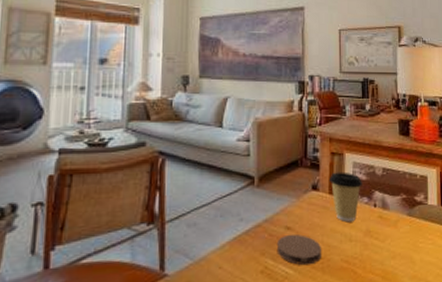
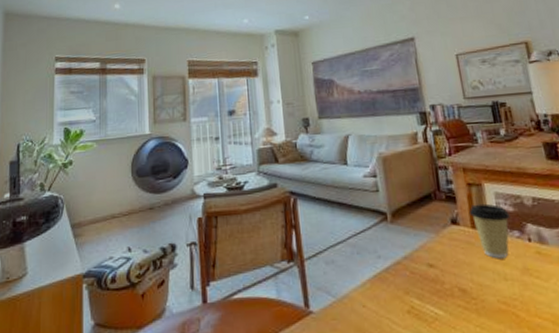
coaster: present [276,233,321,266] -> none [420,271,474,306]

